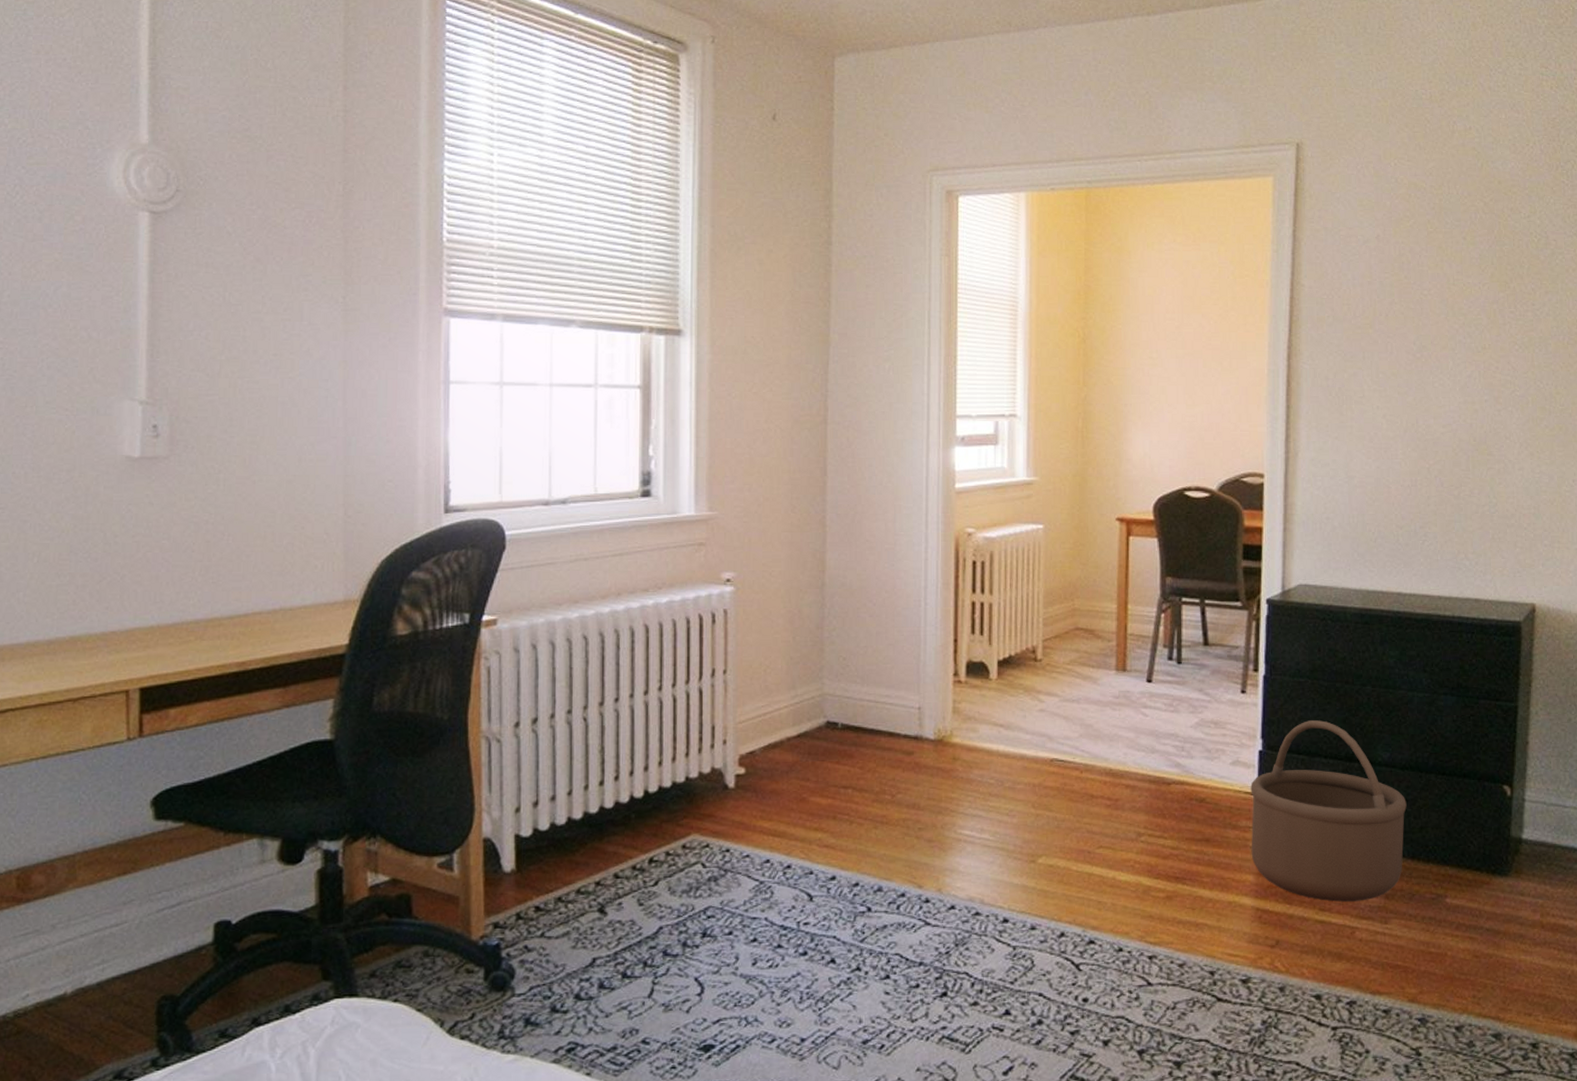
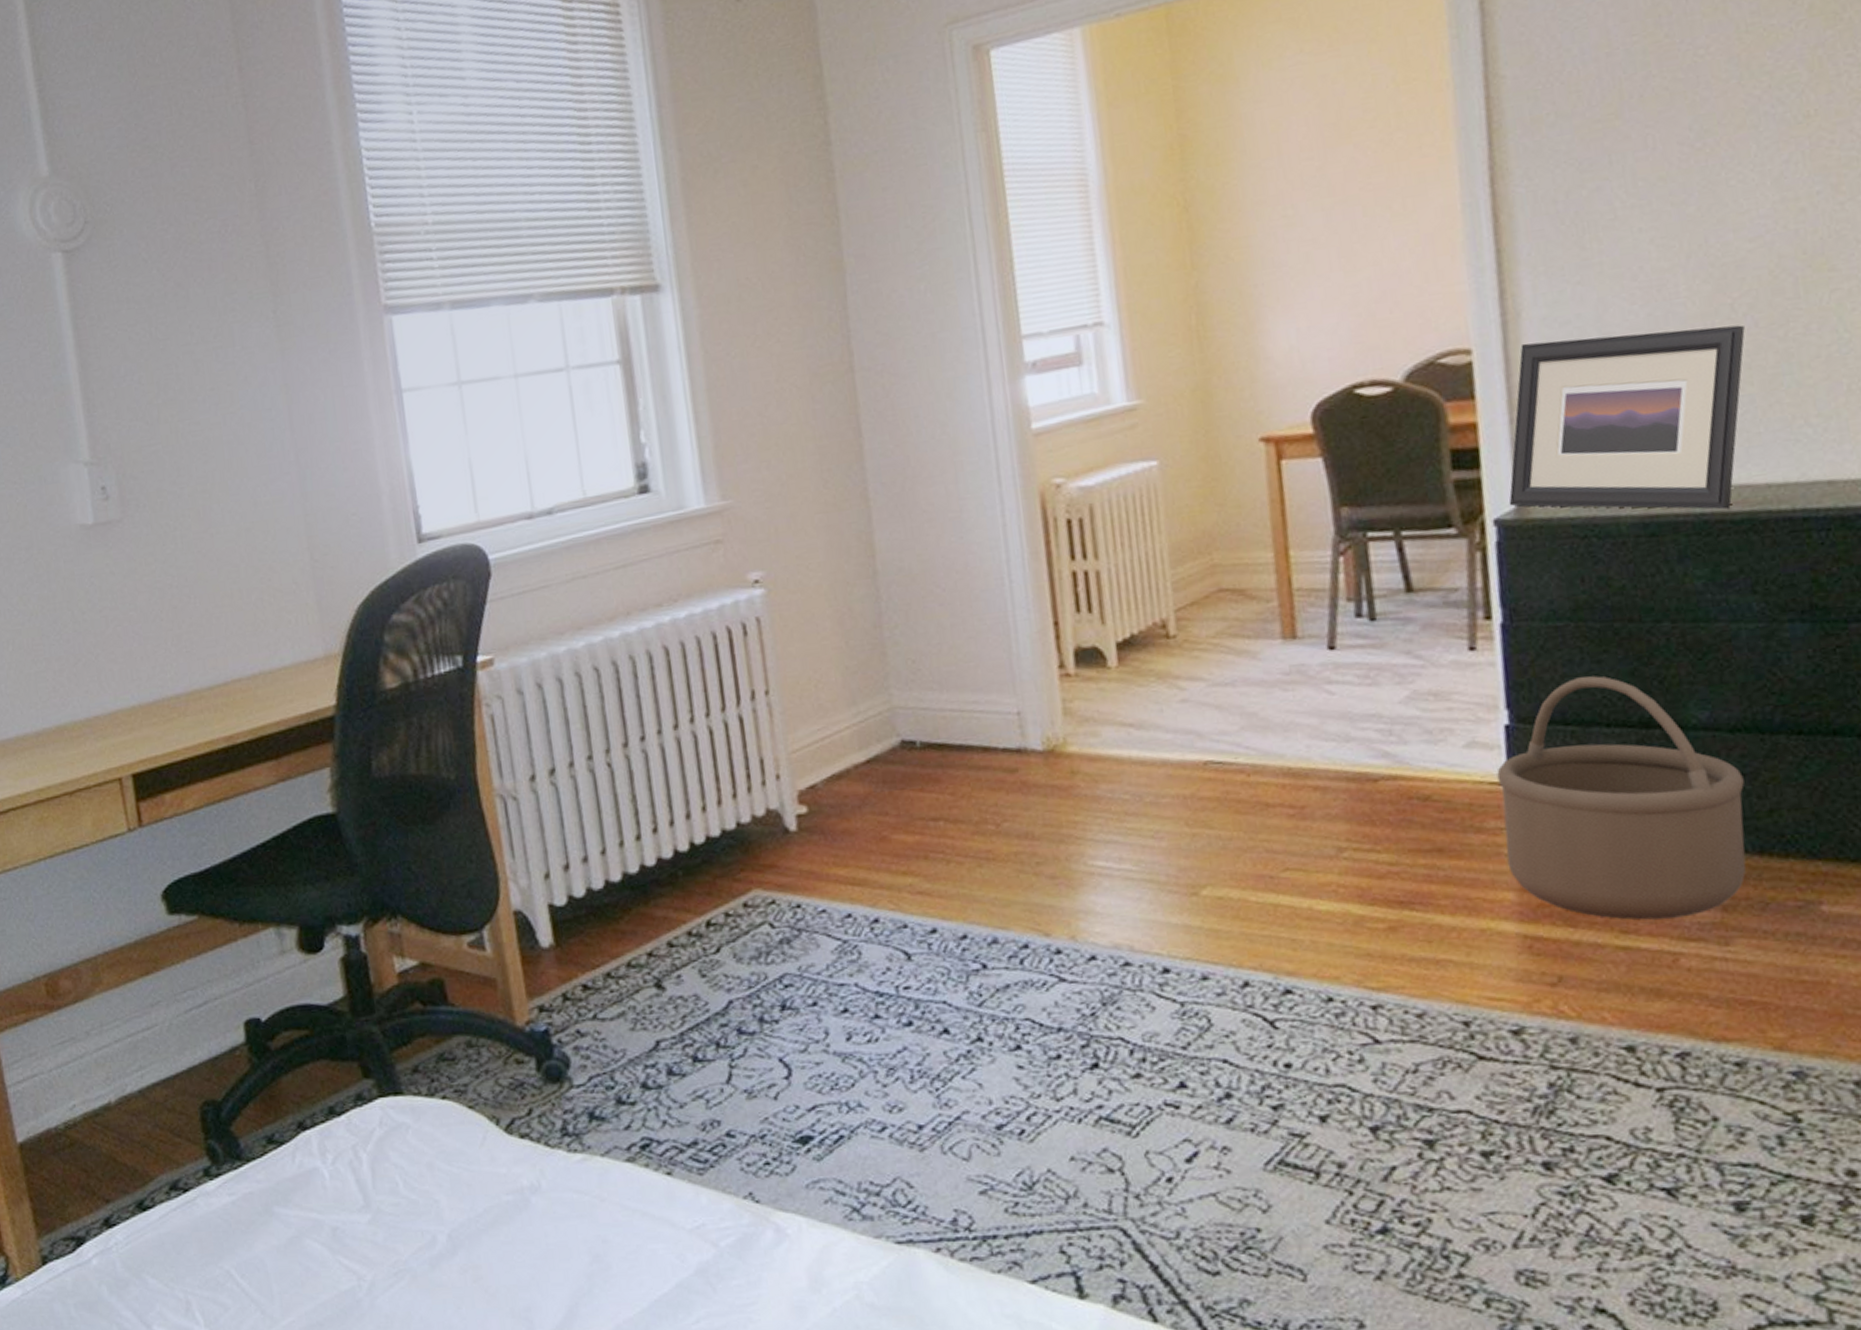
picture frame: none [1277,475,1435,611] -> present [1508,325,1745,510]

